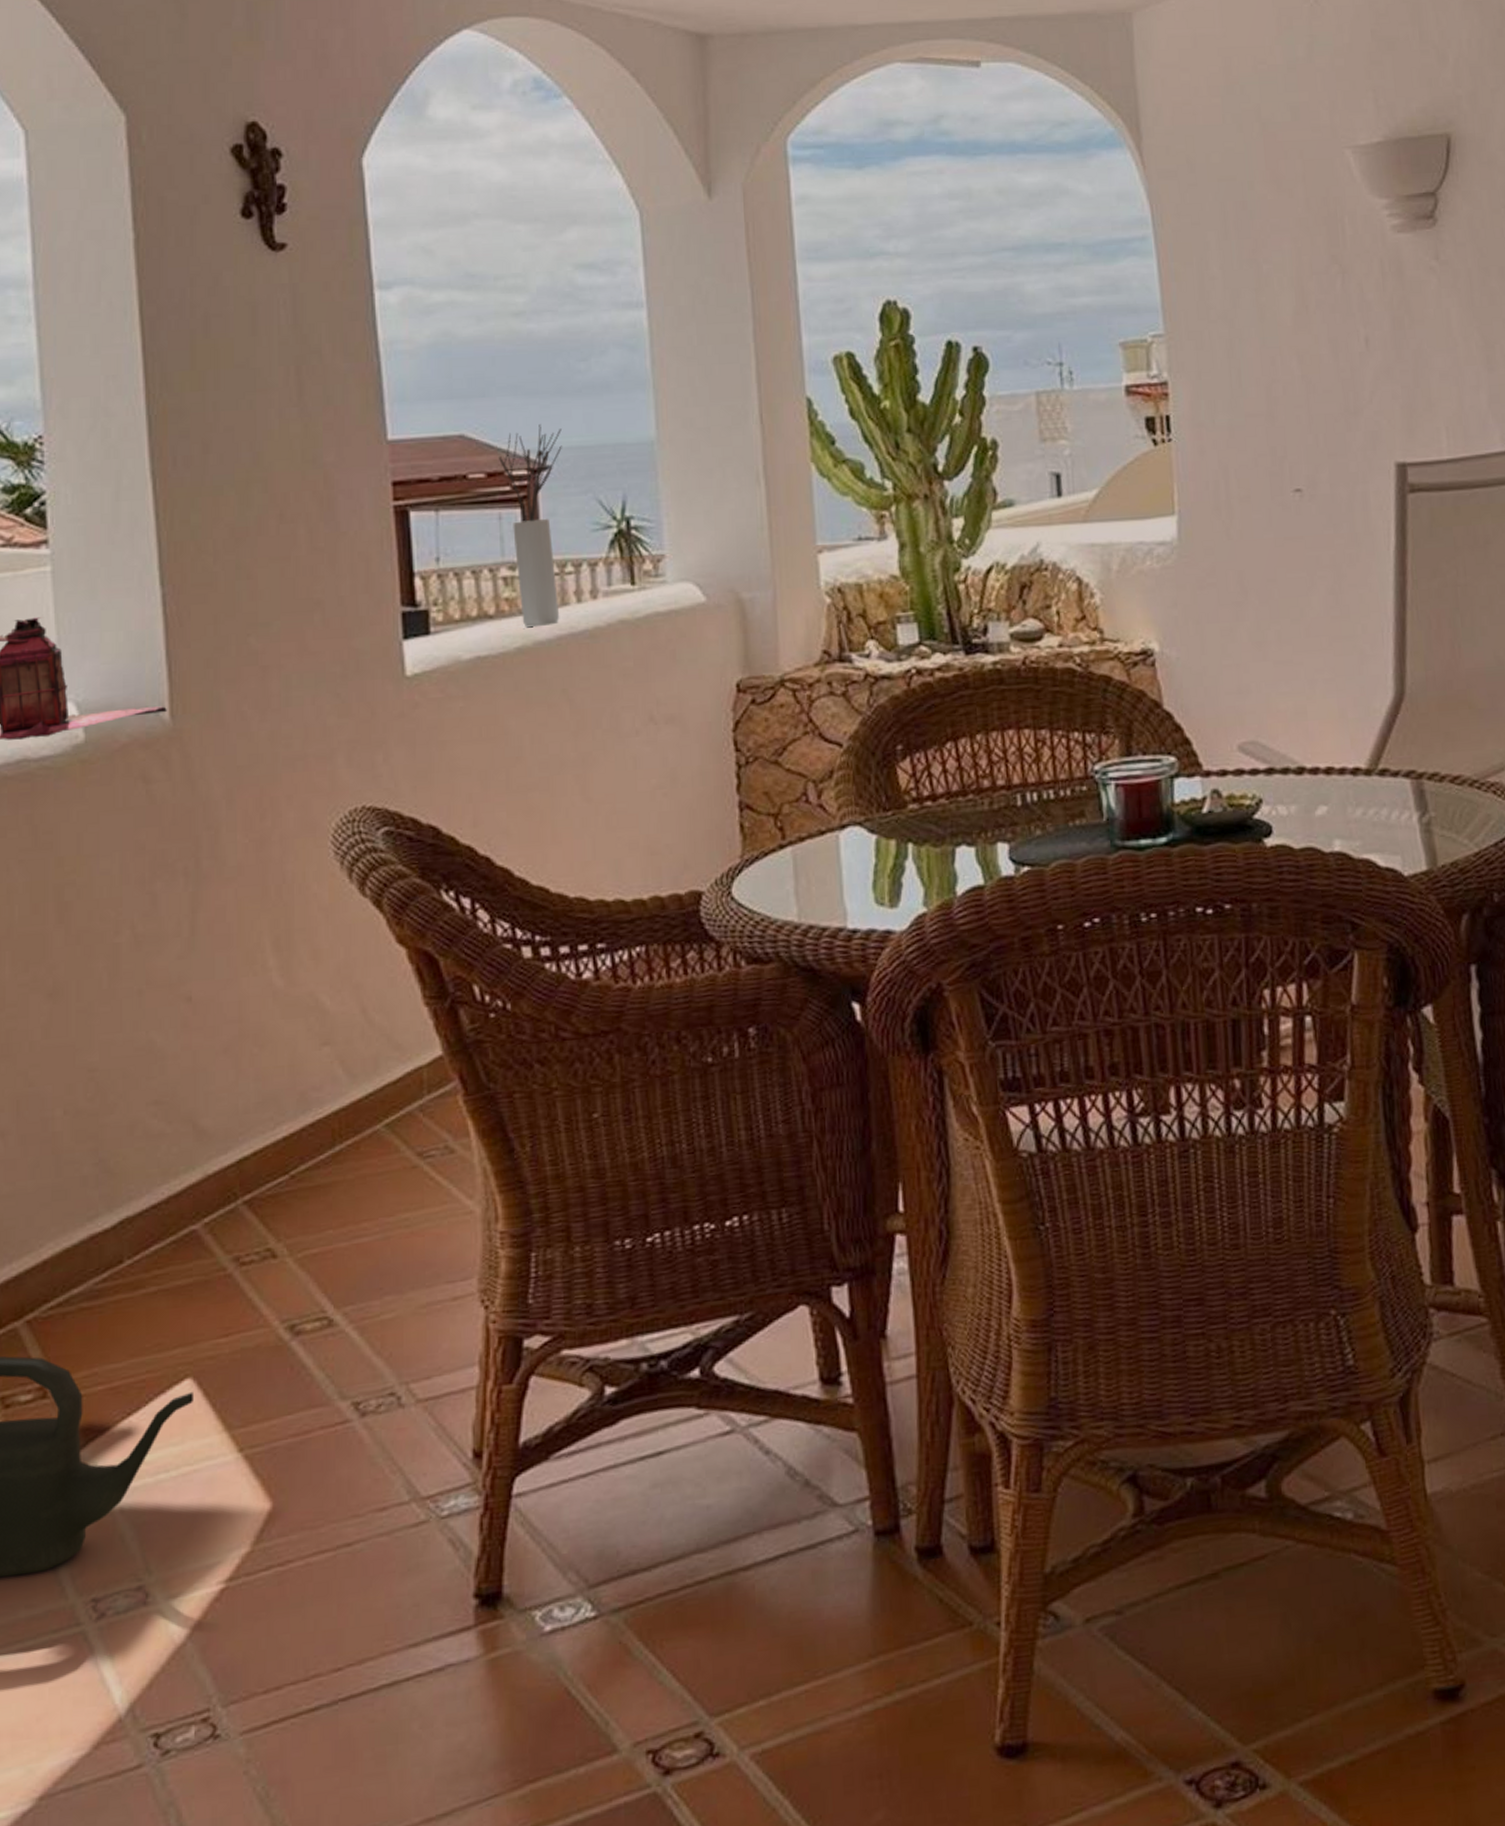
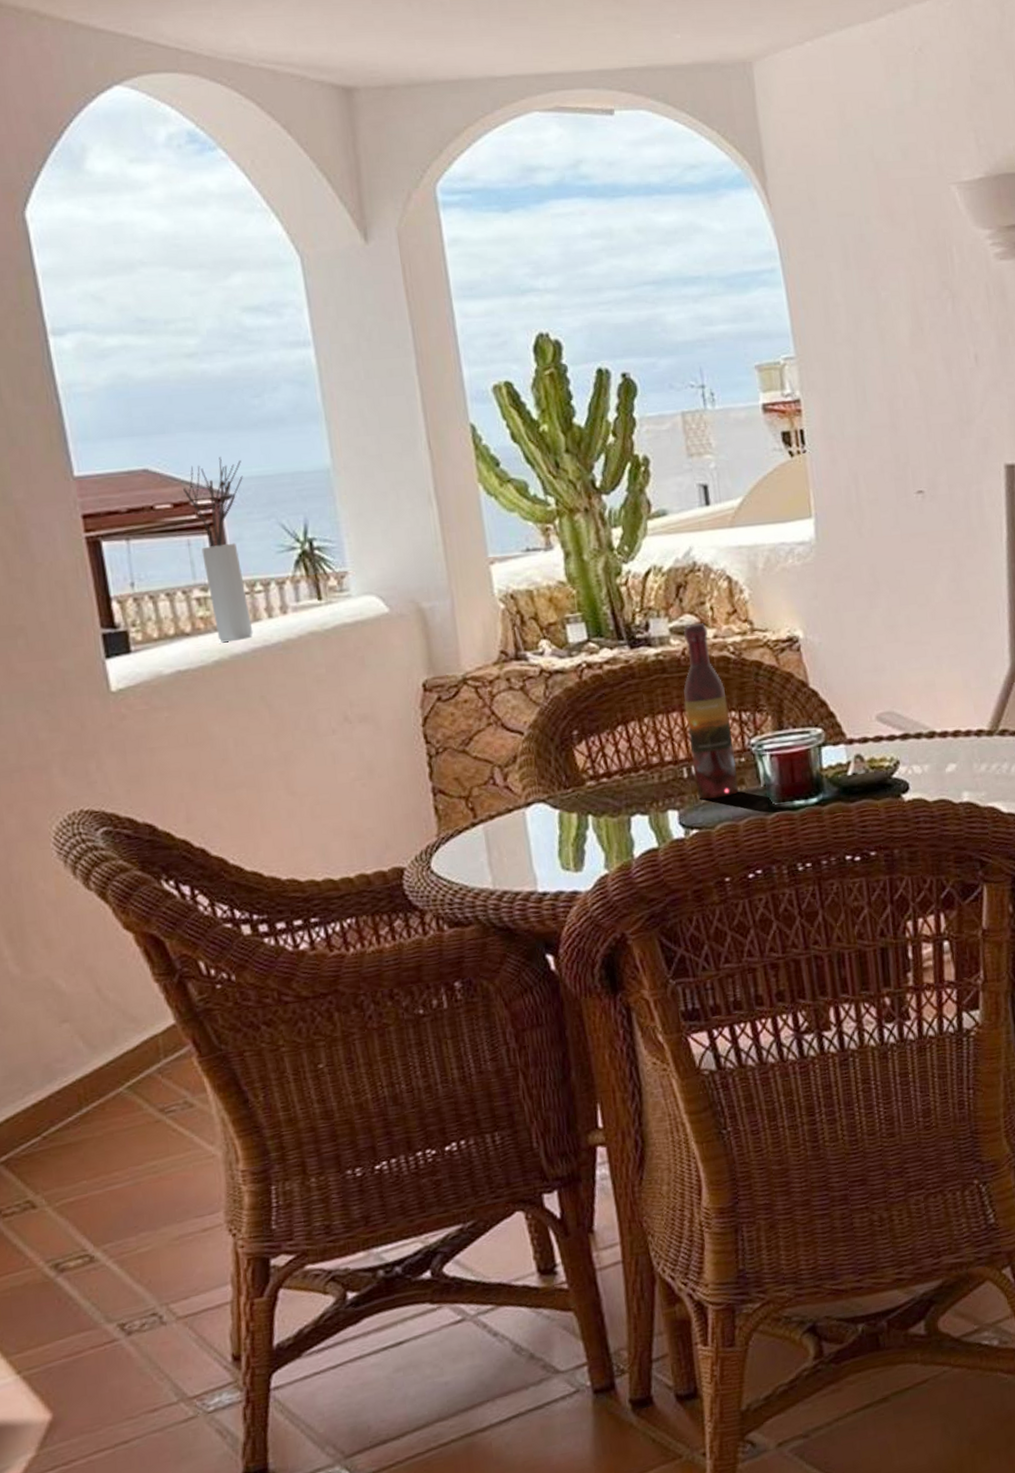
wine bottle: none [1021,629,1079,832] -> present [683,623,740,799]

